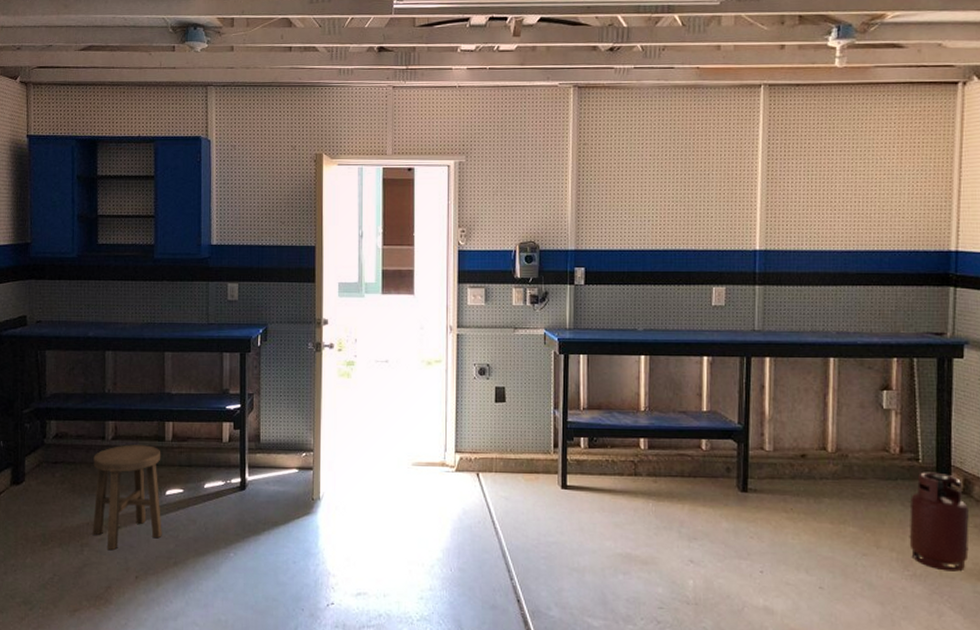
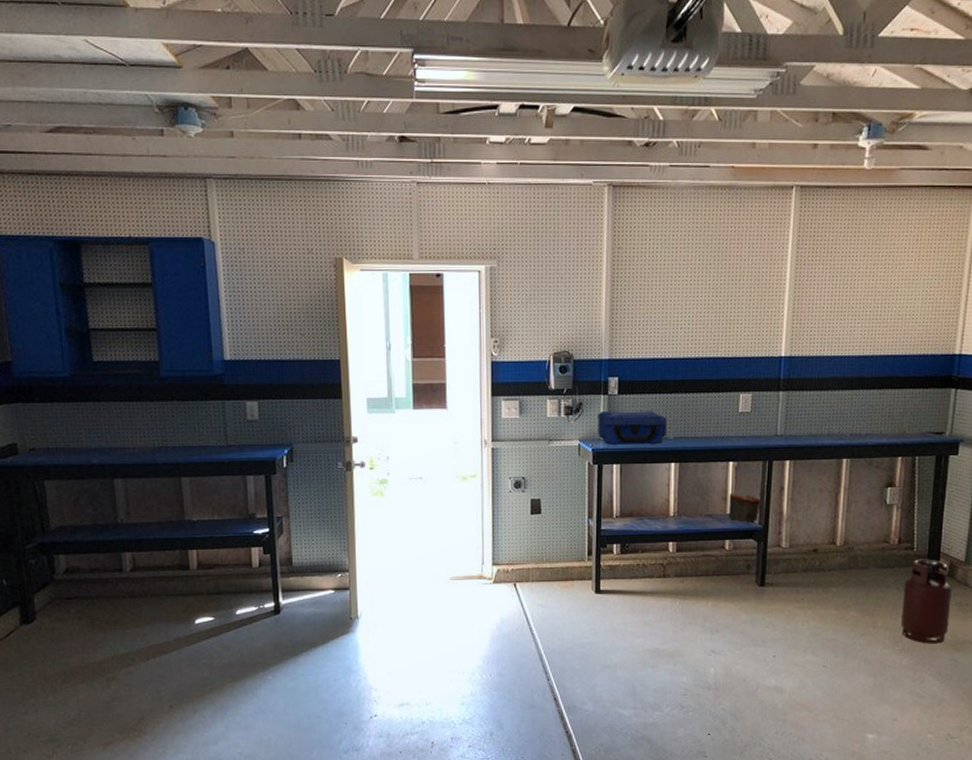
stool: present [92,445,162,550] -> none [111,575,195,682]
toolbox: none [564,301,636,336] -> present [598,411,667,445]
can: none [704,390,741,422] -> present [729,494,762,523]

